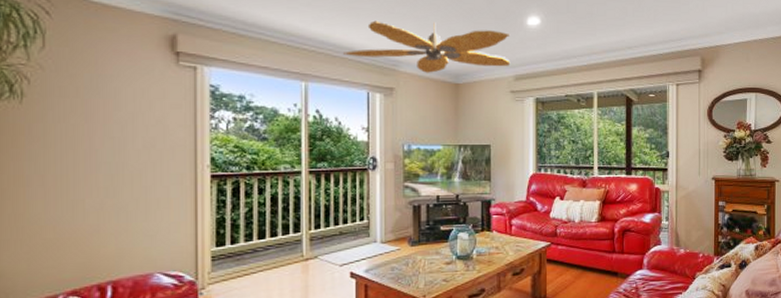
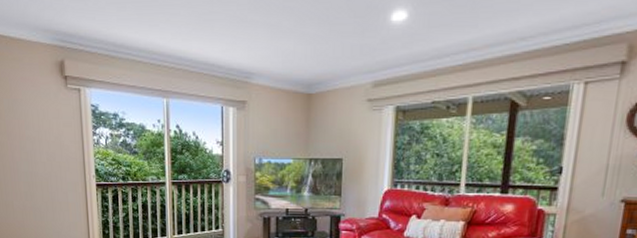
ceiling fan: present [342,20,511,73] -> none [198,28,369,84]

